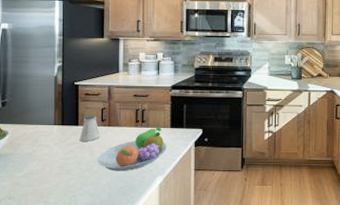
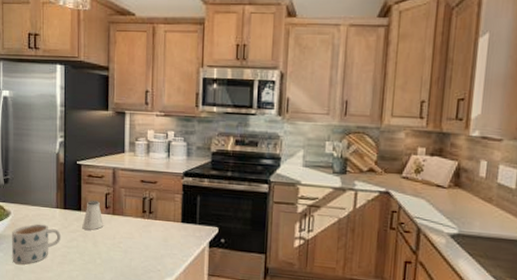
mug: none [9,140,59,179] -> present [12,224,62,265]
fruit bowl: present [97,127,167,171] -> none [100,220,177,268]

